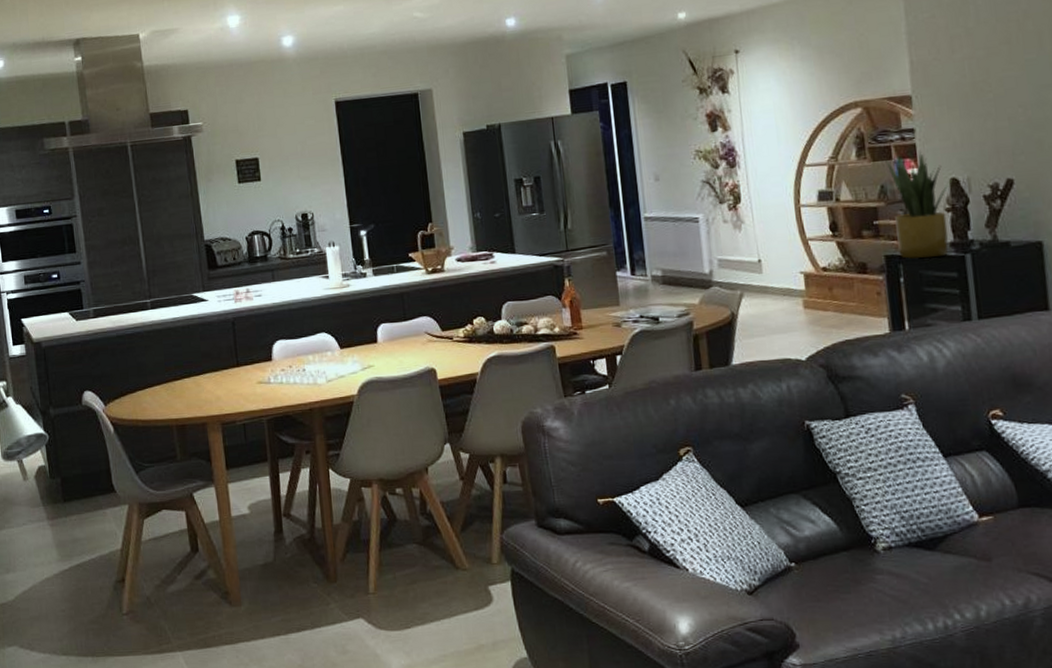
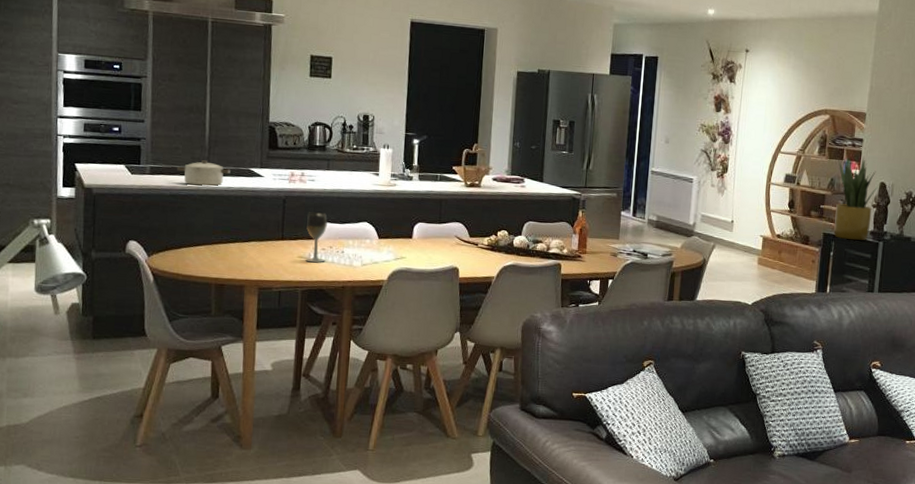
cooking pot: none [119,293,173,322] -> present [177,160,231,187]
wine glass: none [259,328,287,387] -> present [305,211,328,263]

